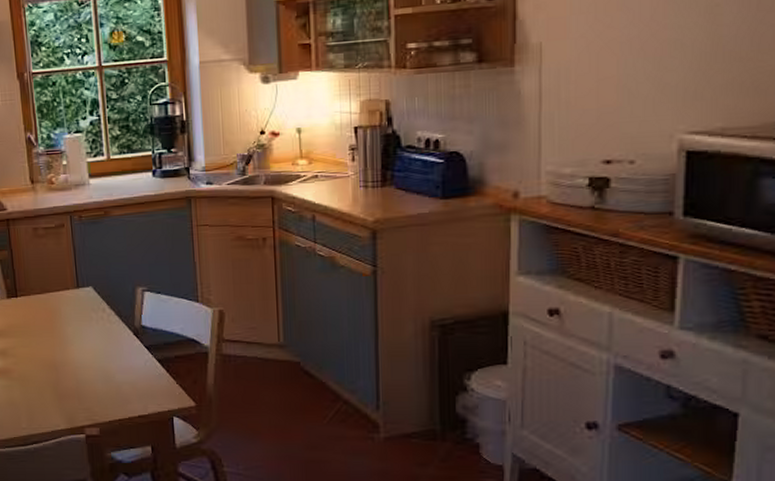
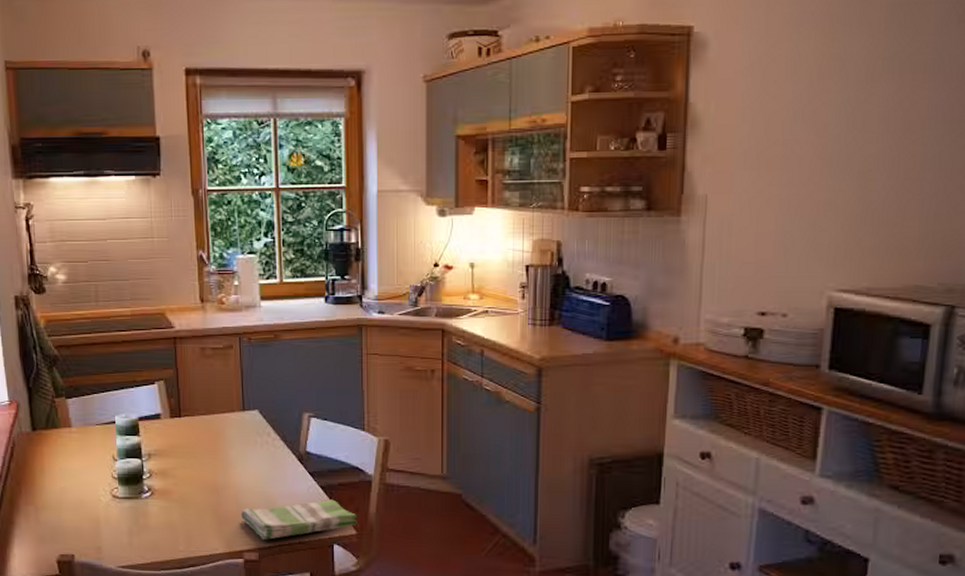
dish towel: none [79,372,196,415] -> present [240,499,358,540]

